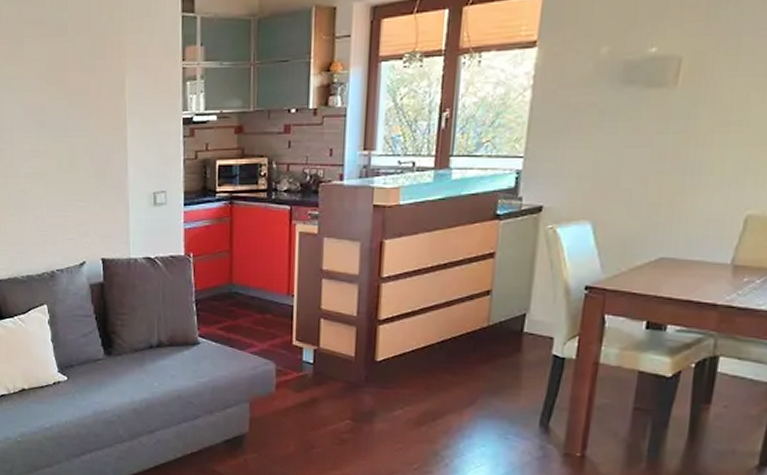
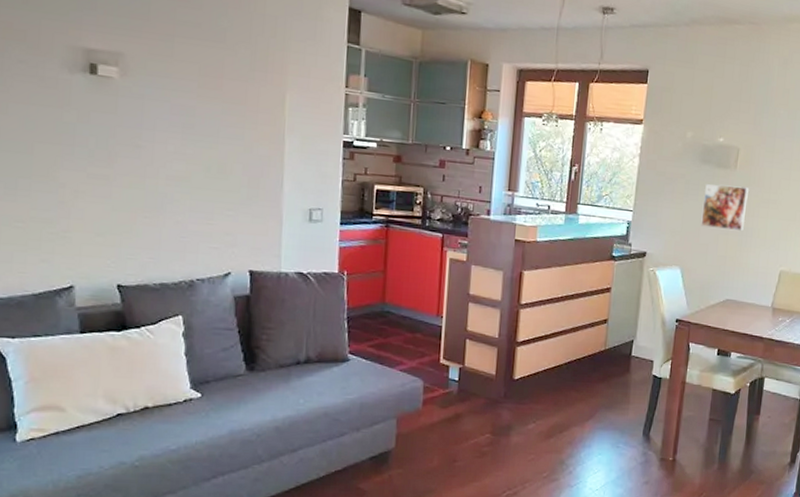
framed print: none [621,107,696,169] -> present [701,183,749,232]

